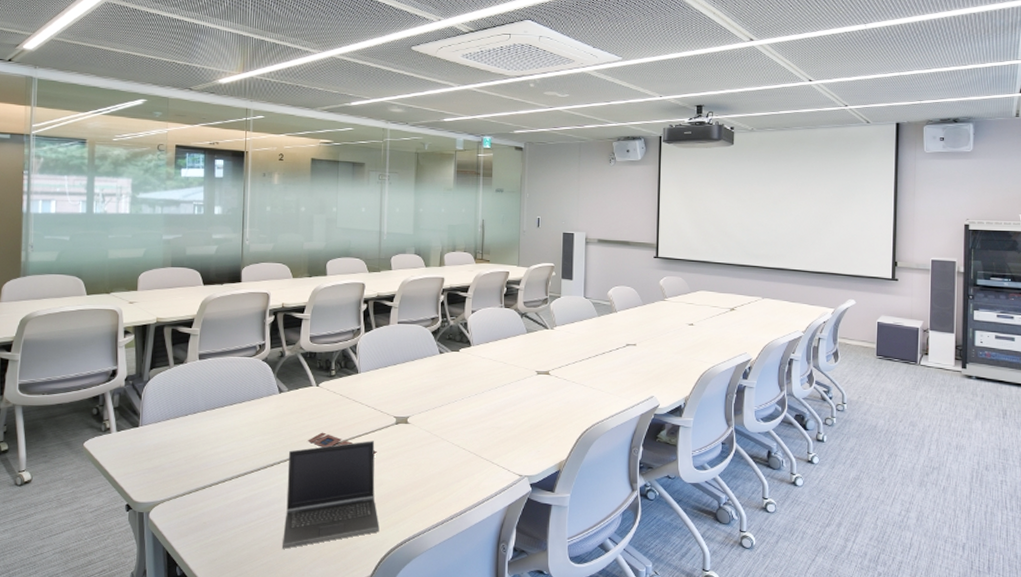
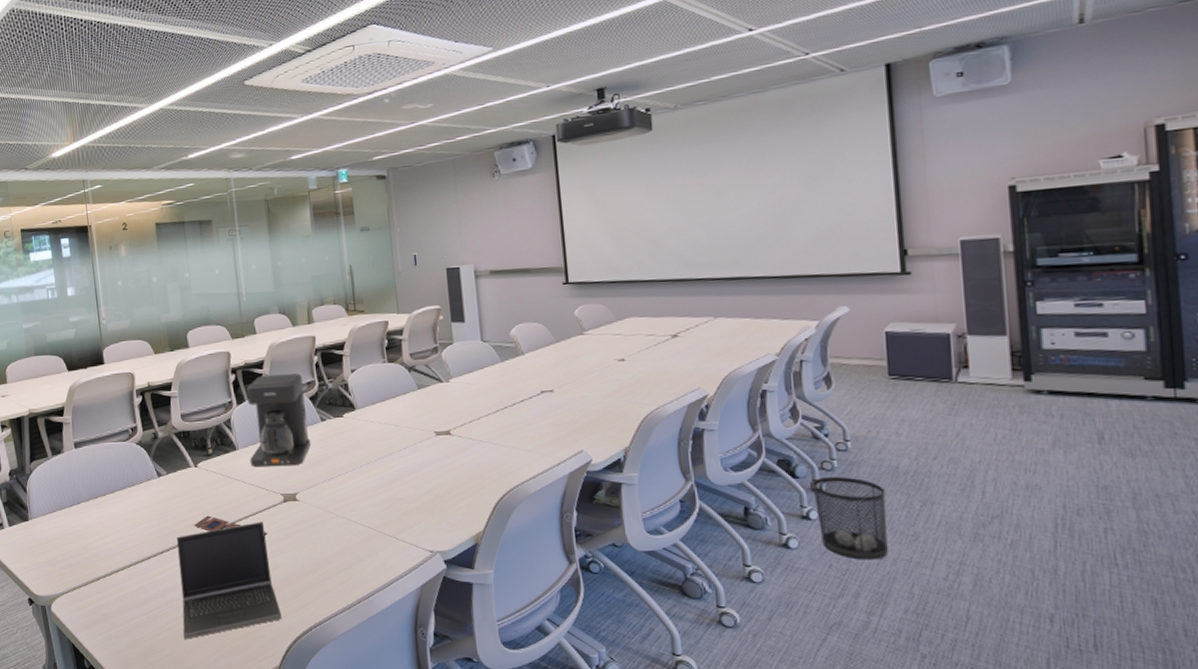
coffee maker: none [370,308,428,391] -> present [246,373,311,466]
waste bin: none [817,430,866,498] -> present [812,476,888,560]

